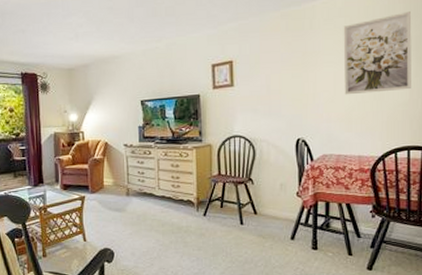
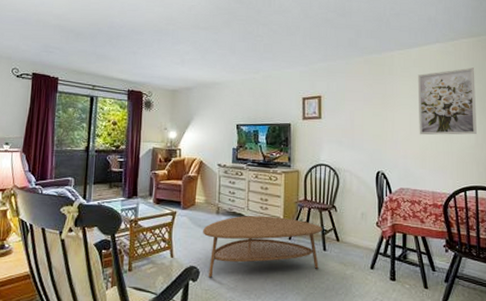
coffee table: none [114,194,239,258] -> present [203,215,323,278]

